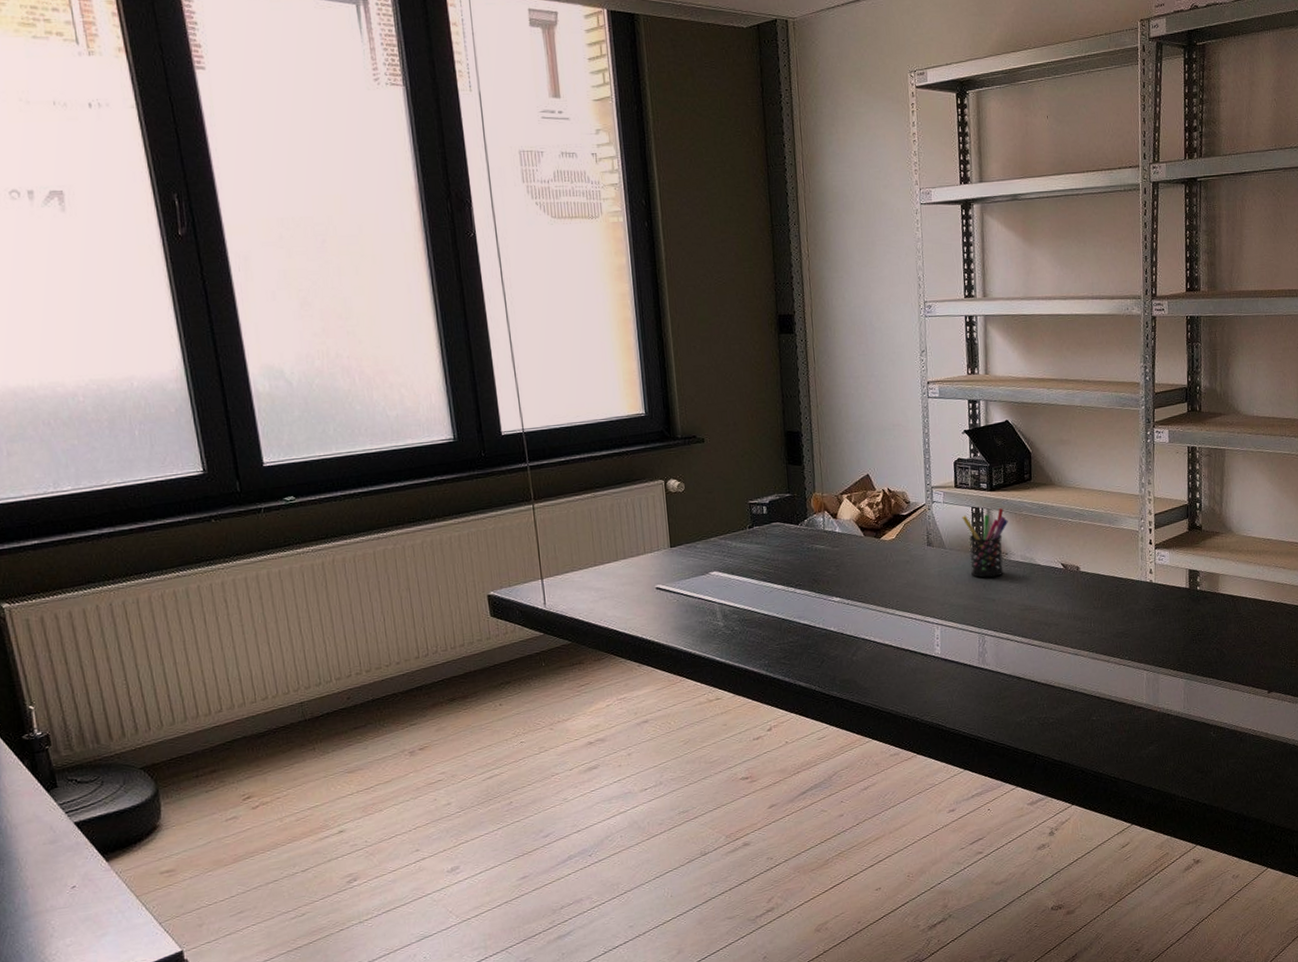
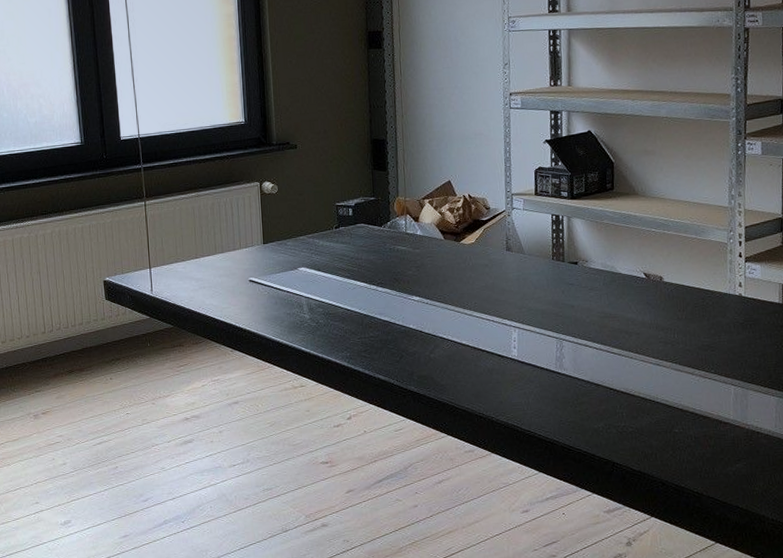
pen holder: present [962,508,1008,578] -> none [541,216,589,284]

